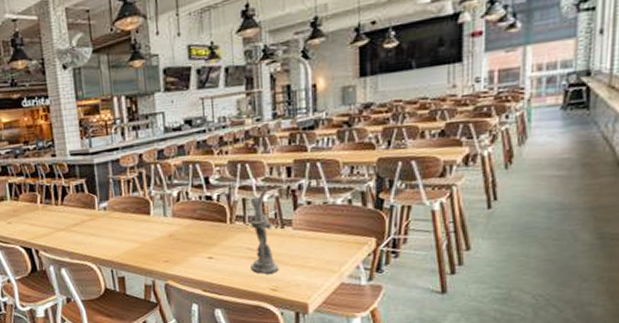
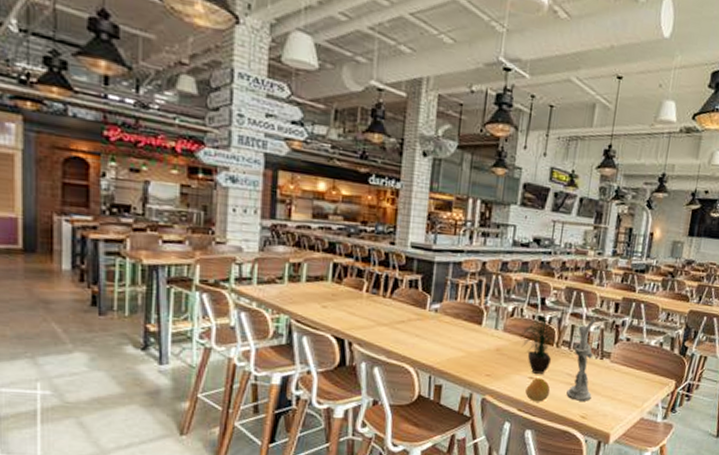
potted plant: none [190,186,235,253] -> present [519,307,560,374]
fruit: none [207,256,233,281] -> present [525,378,550,402]

